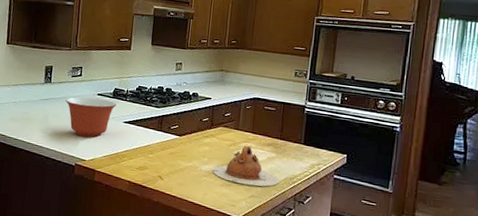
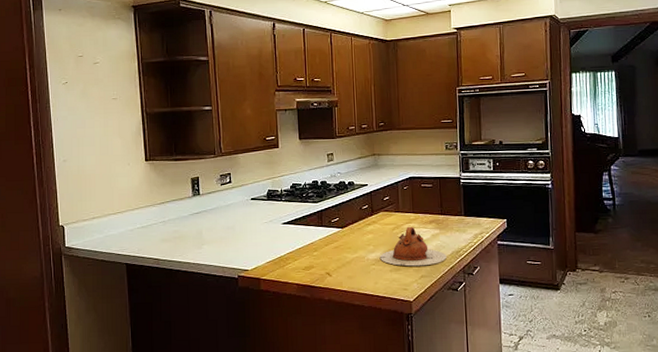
mixing bowl: present [65,97,117,137] -> none [218,203,272,245]

